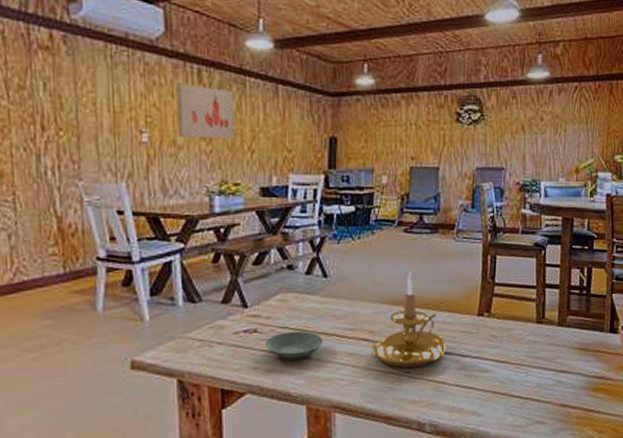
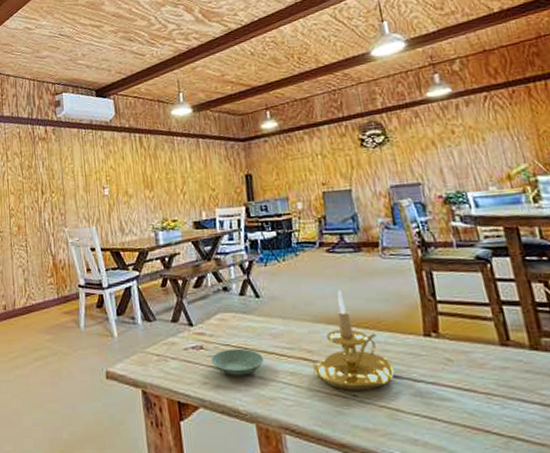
wall art: present [177,83,236,139] -> none [126,148,170,188]

